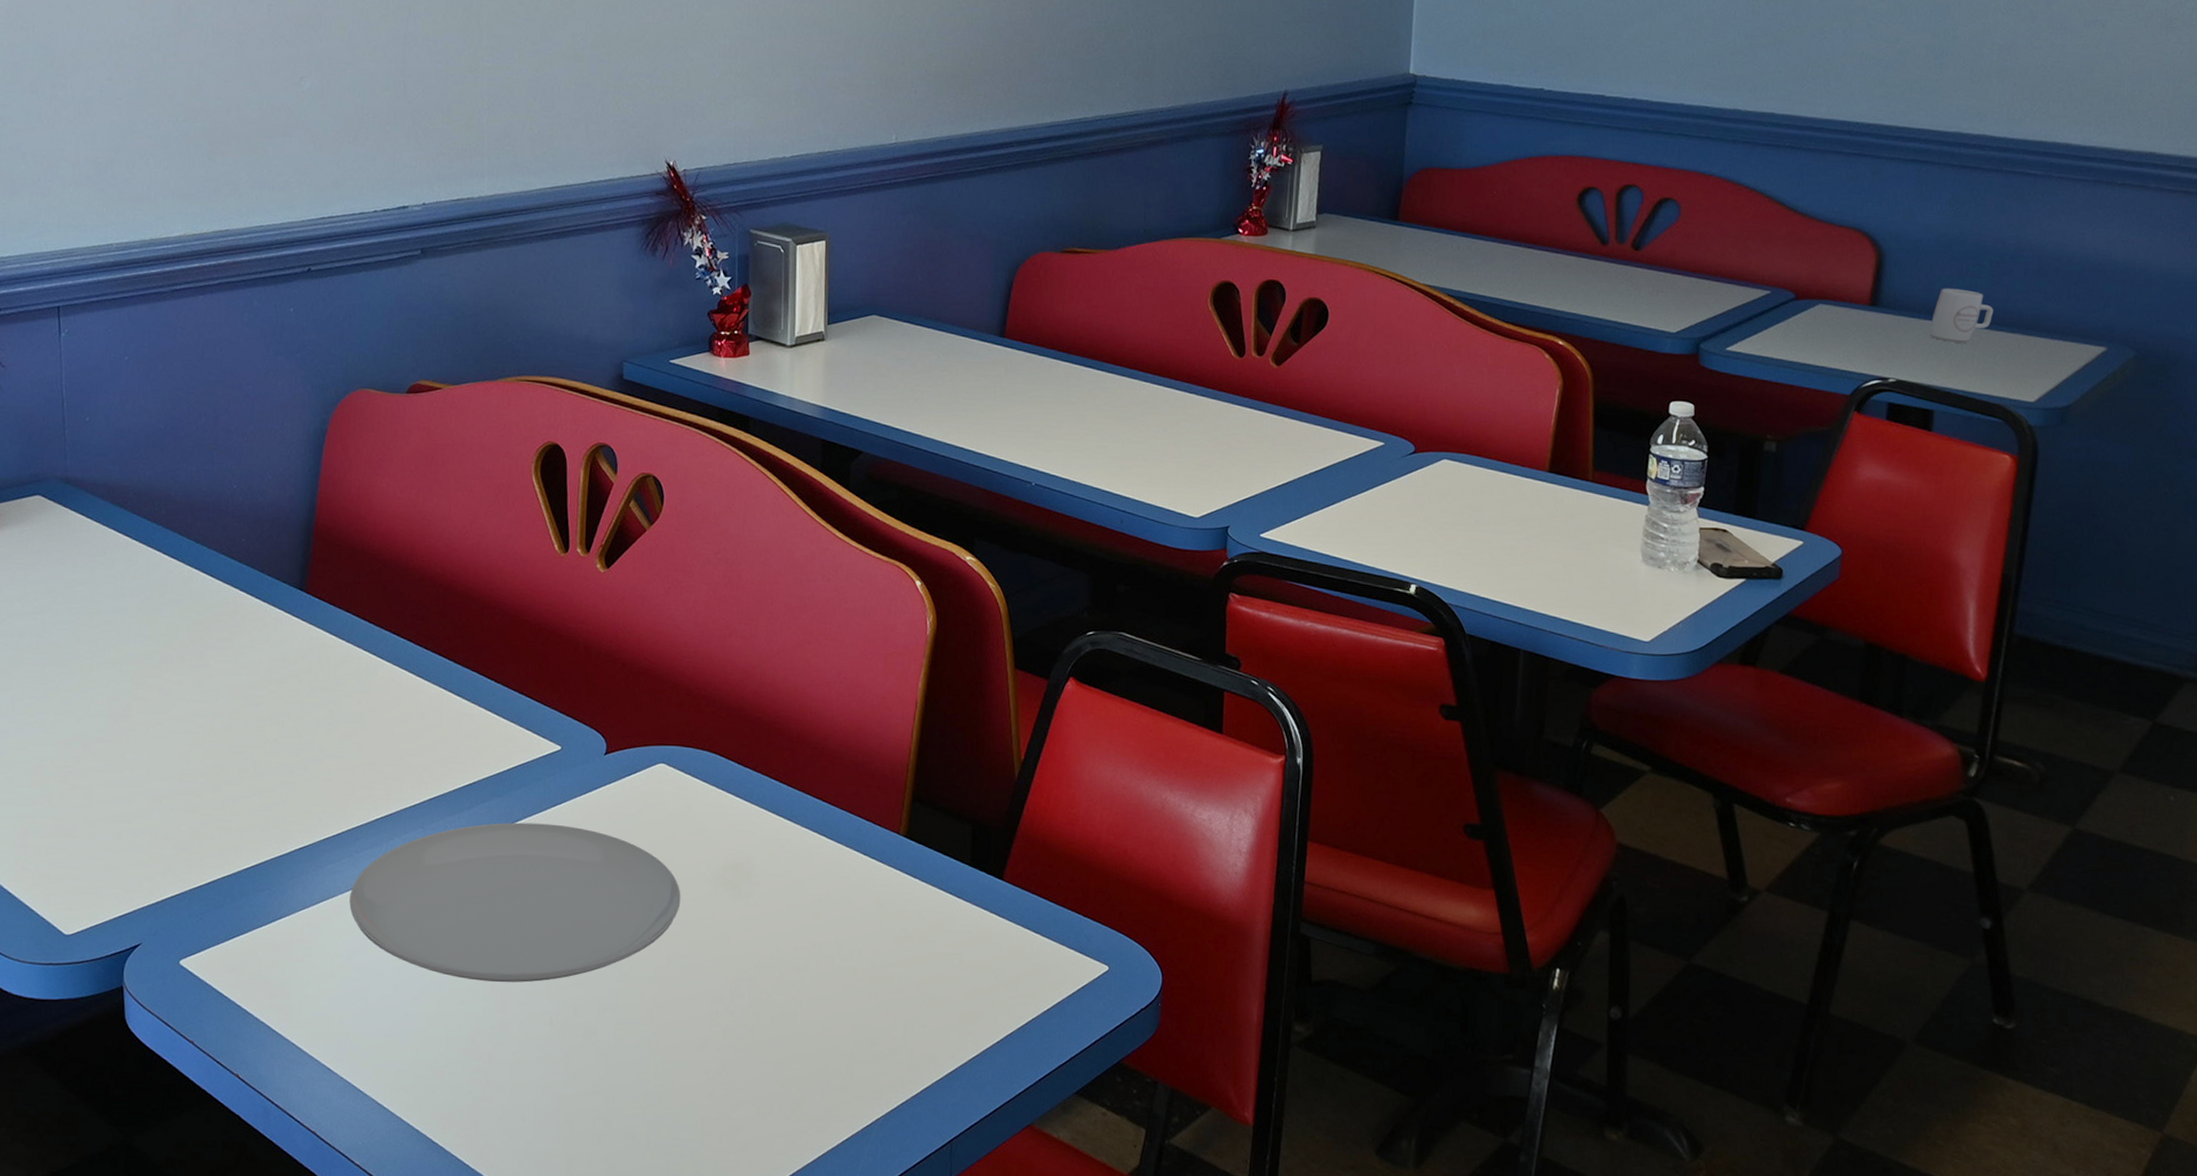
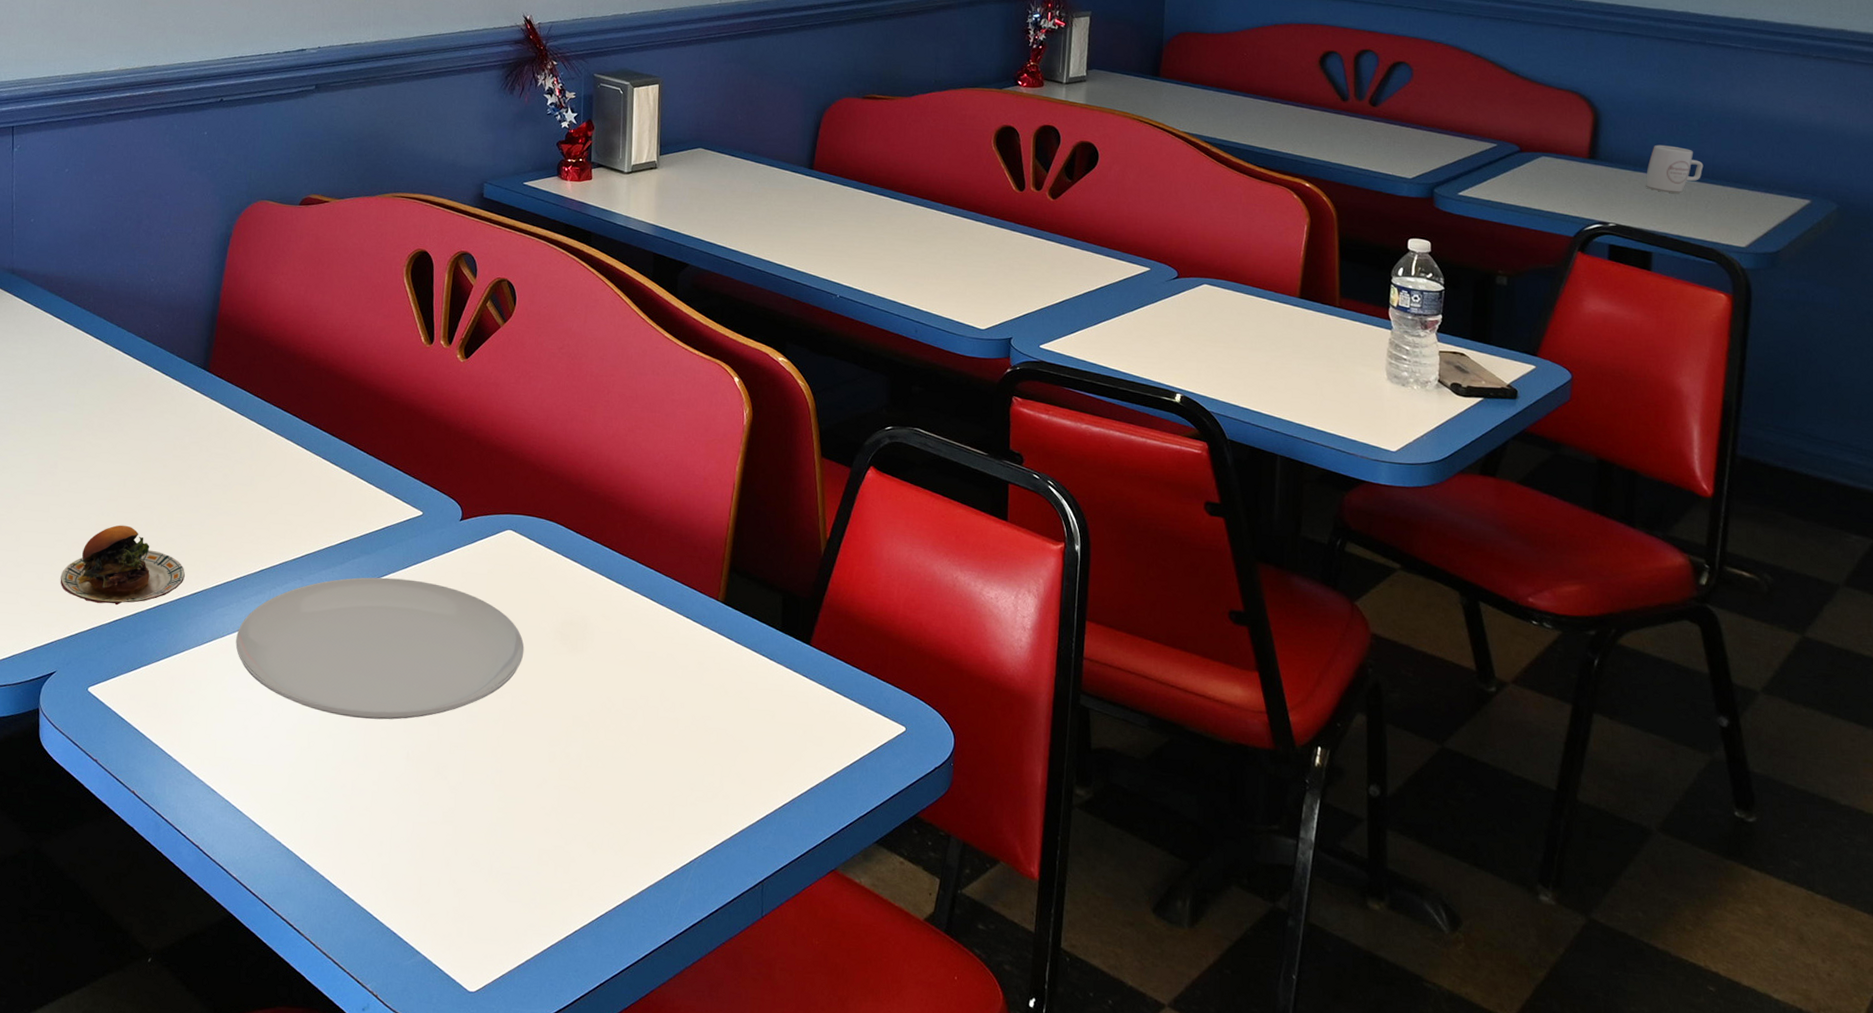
burger: none [141,773,287,866] -> present [60,525,185,606]

